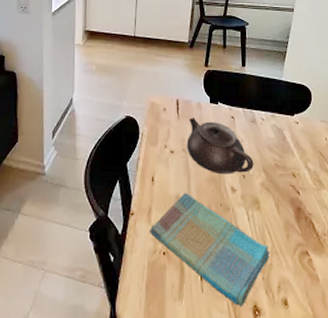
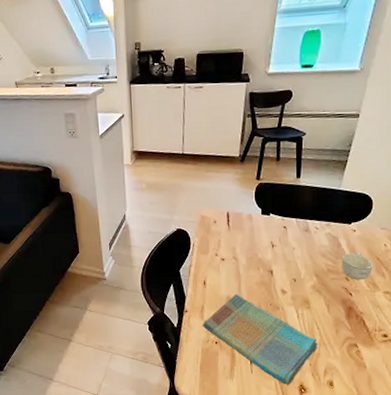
teapot: present [187,118,254,175] -> none [237,228,306,279]
cup: none [287,146,318,177] -> present [341,253,374,280]

